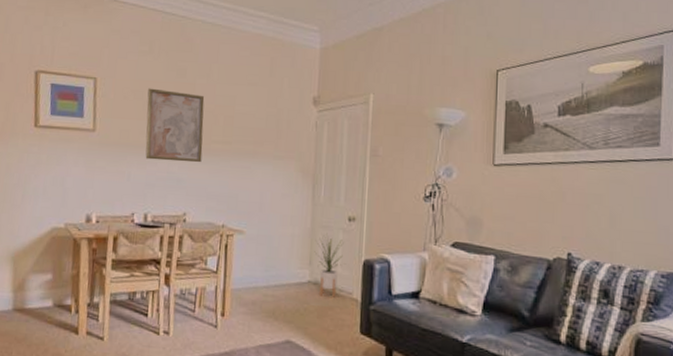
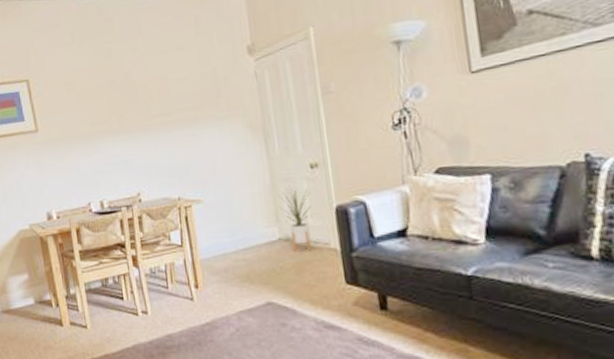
wall art: present [145,88,205,163] -> none [78,72,145,148]

